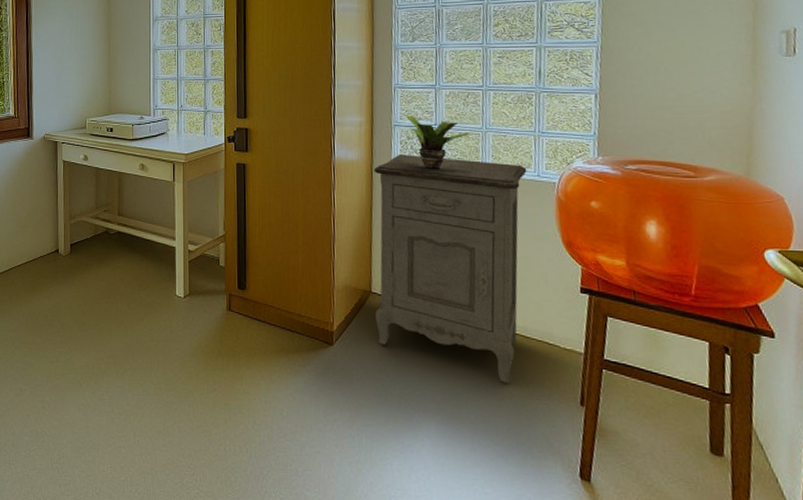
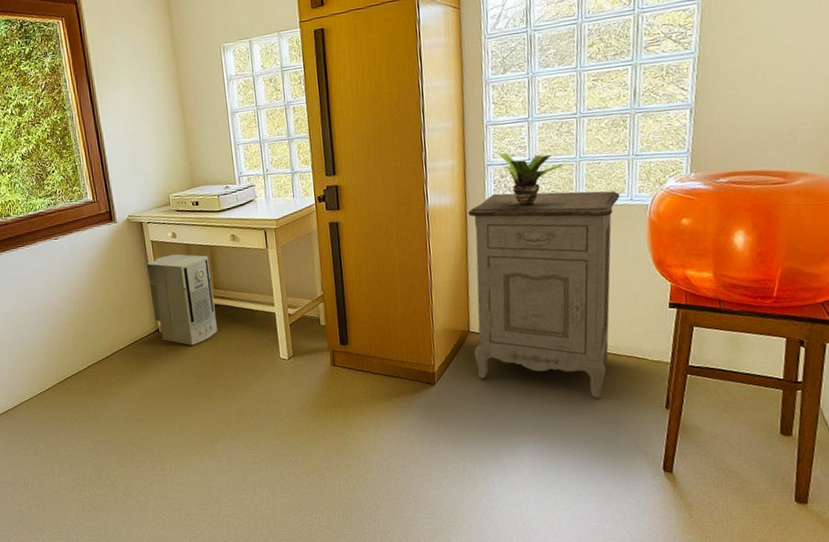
air purifier: none [55,176,117,271] -> present [147,254,217,346]

